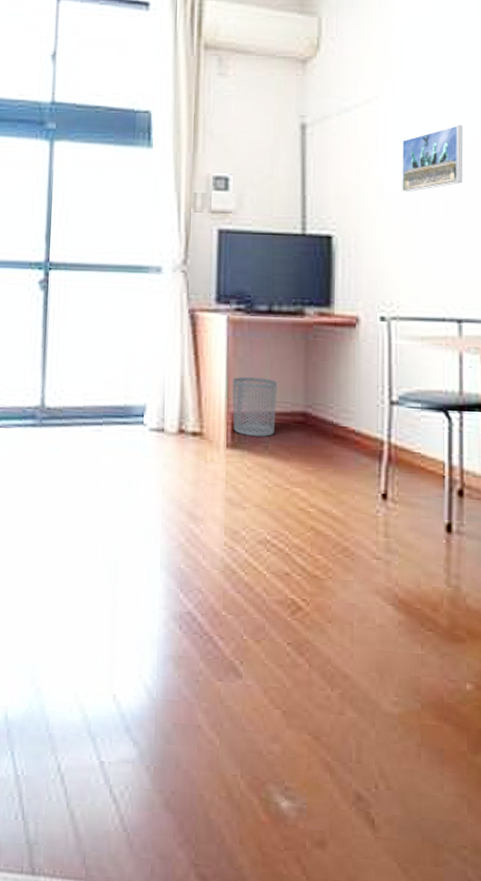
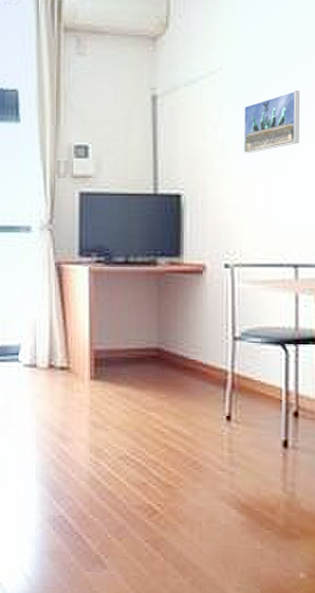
waste bin: present [232,377,278,437] -> none [94,319,134,370]

